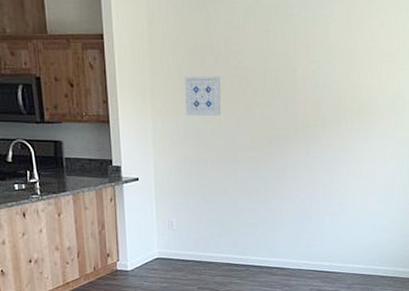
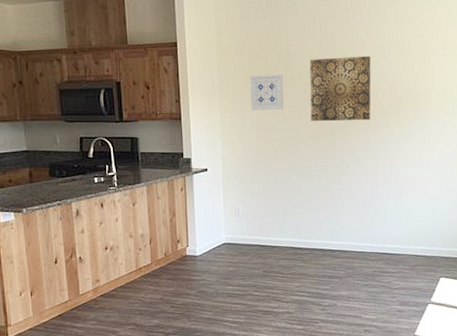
wall art: none [249,59,315,131] -> present [309,55,371,122]

